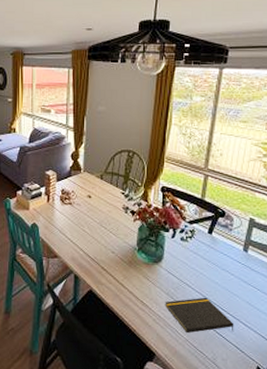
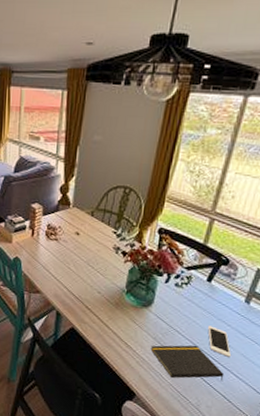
cell phone: none [214,276,238,306] -> present [208,325,232,357]

